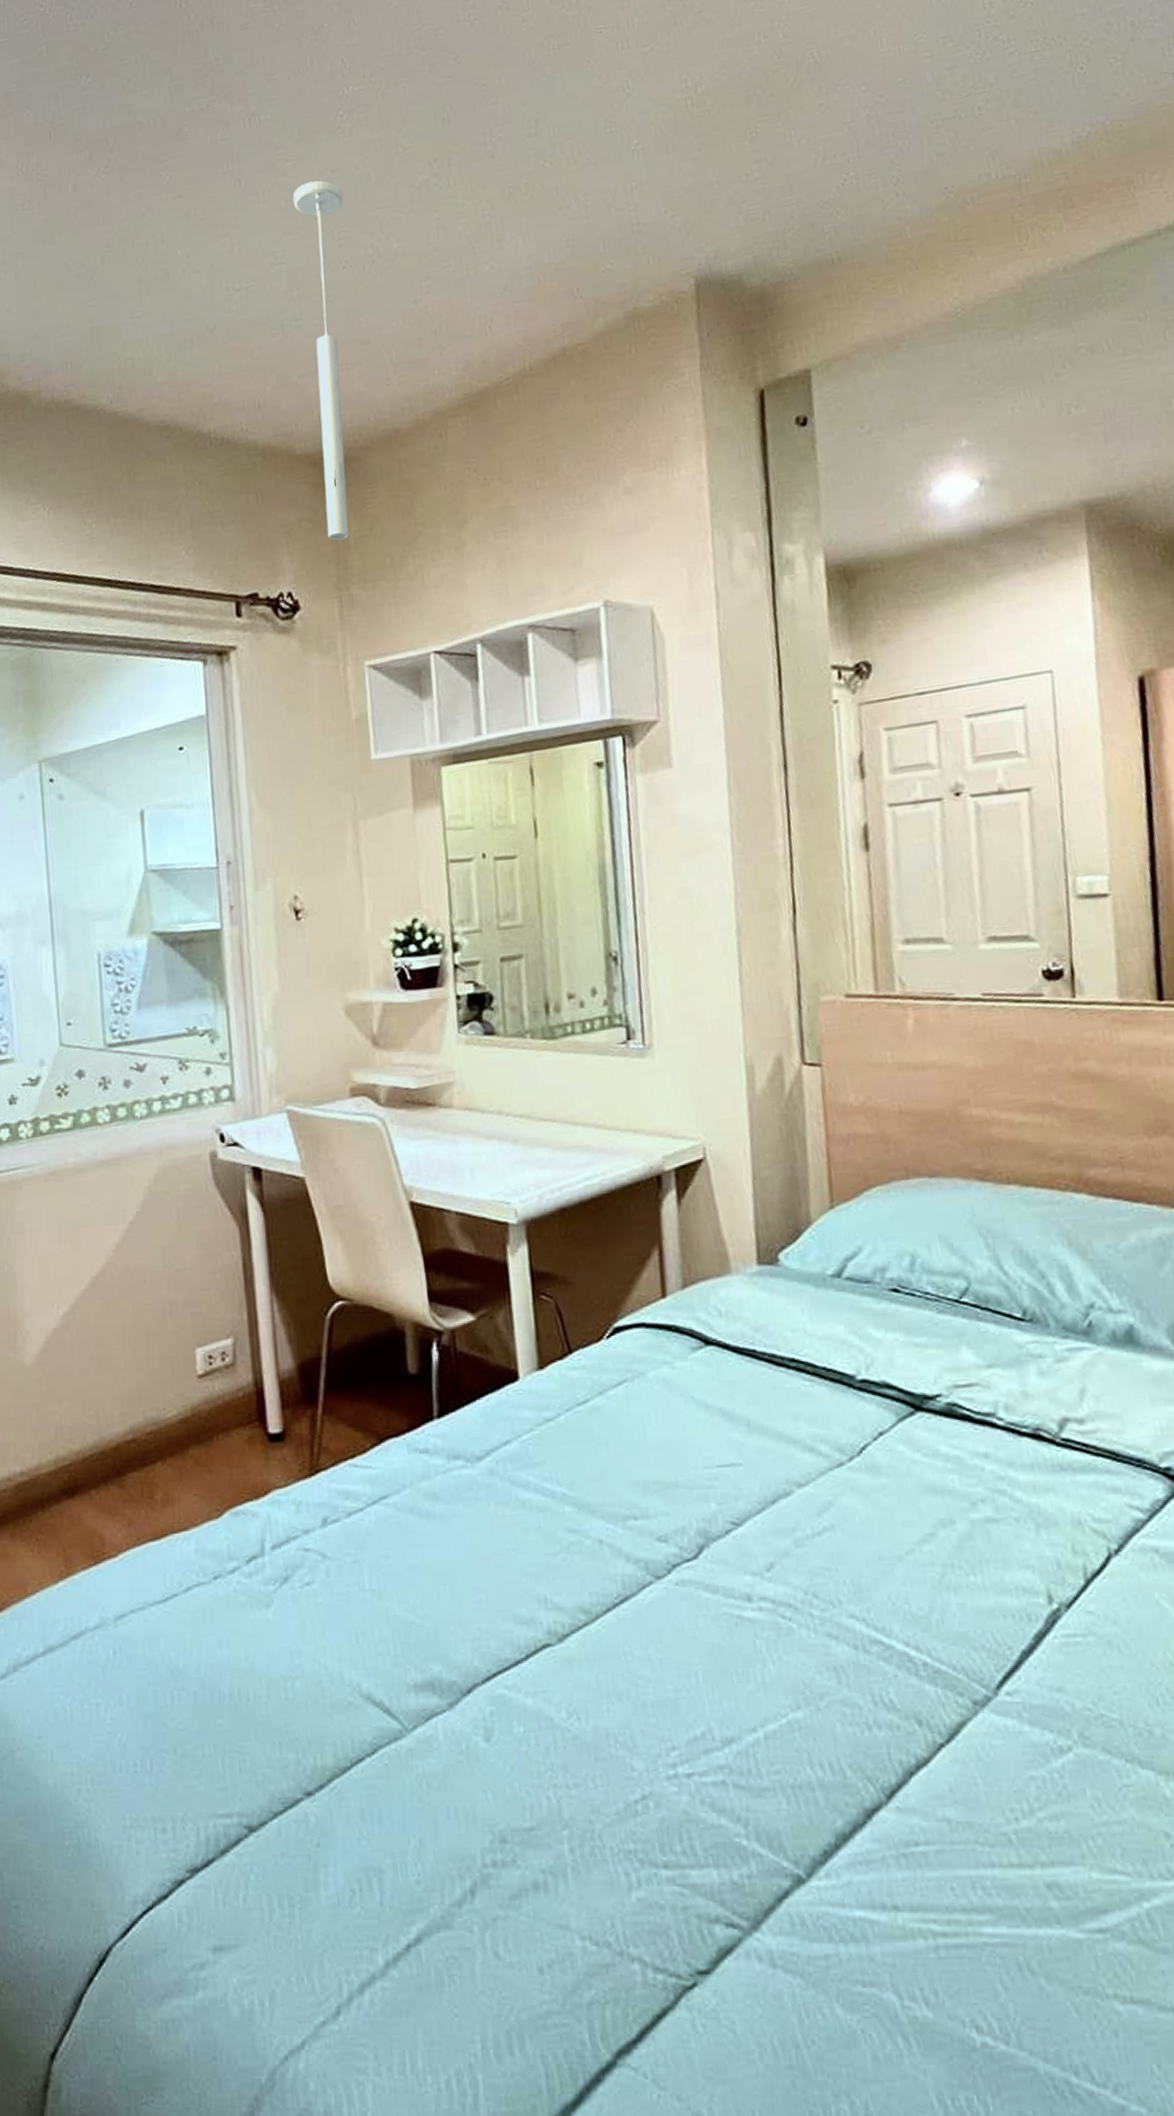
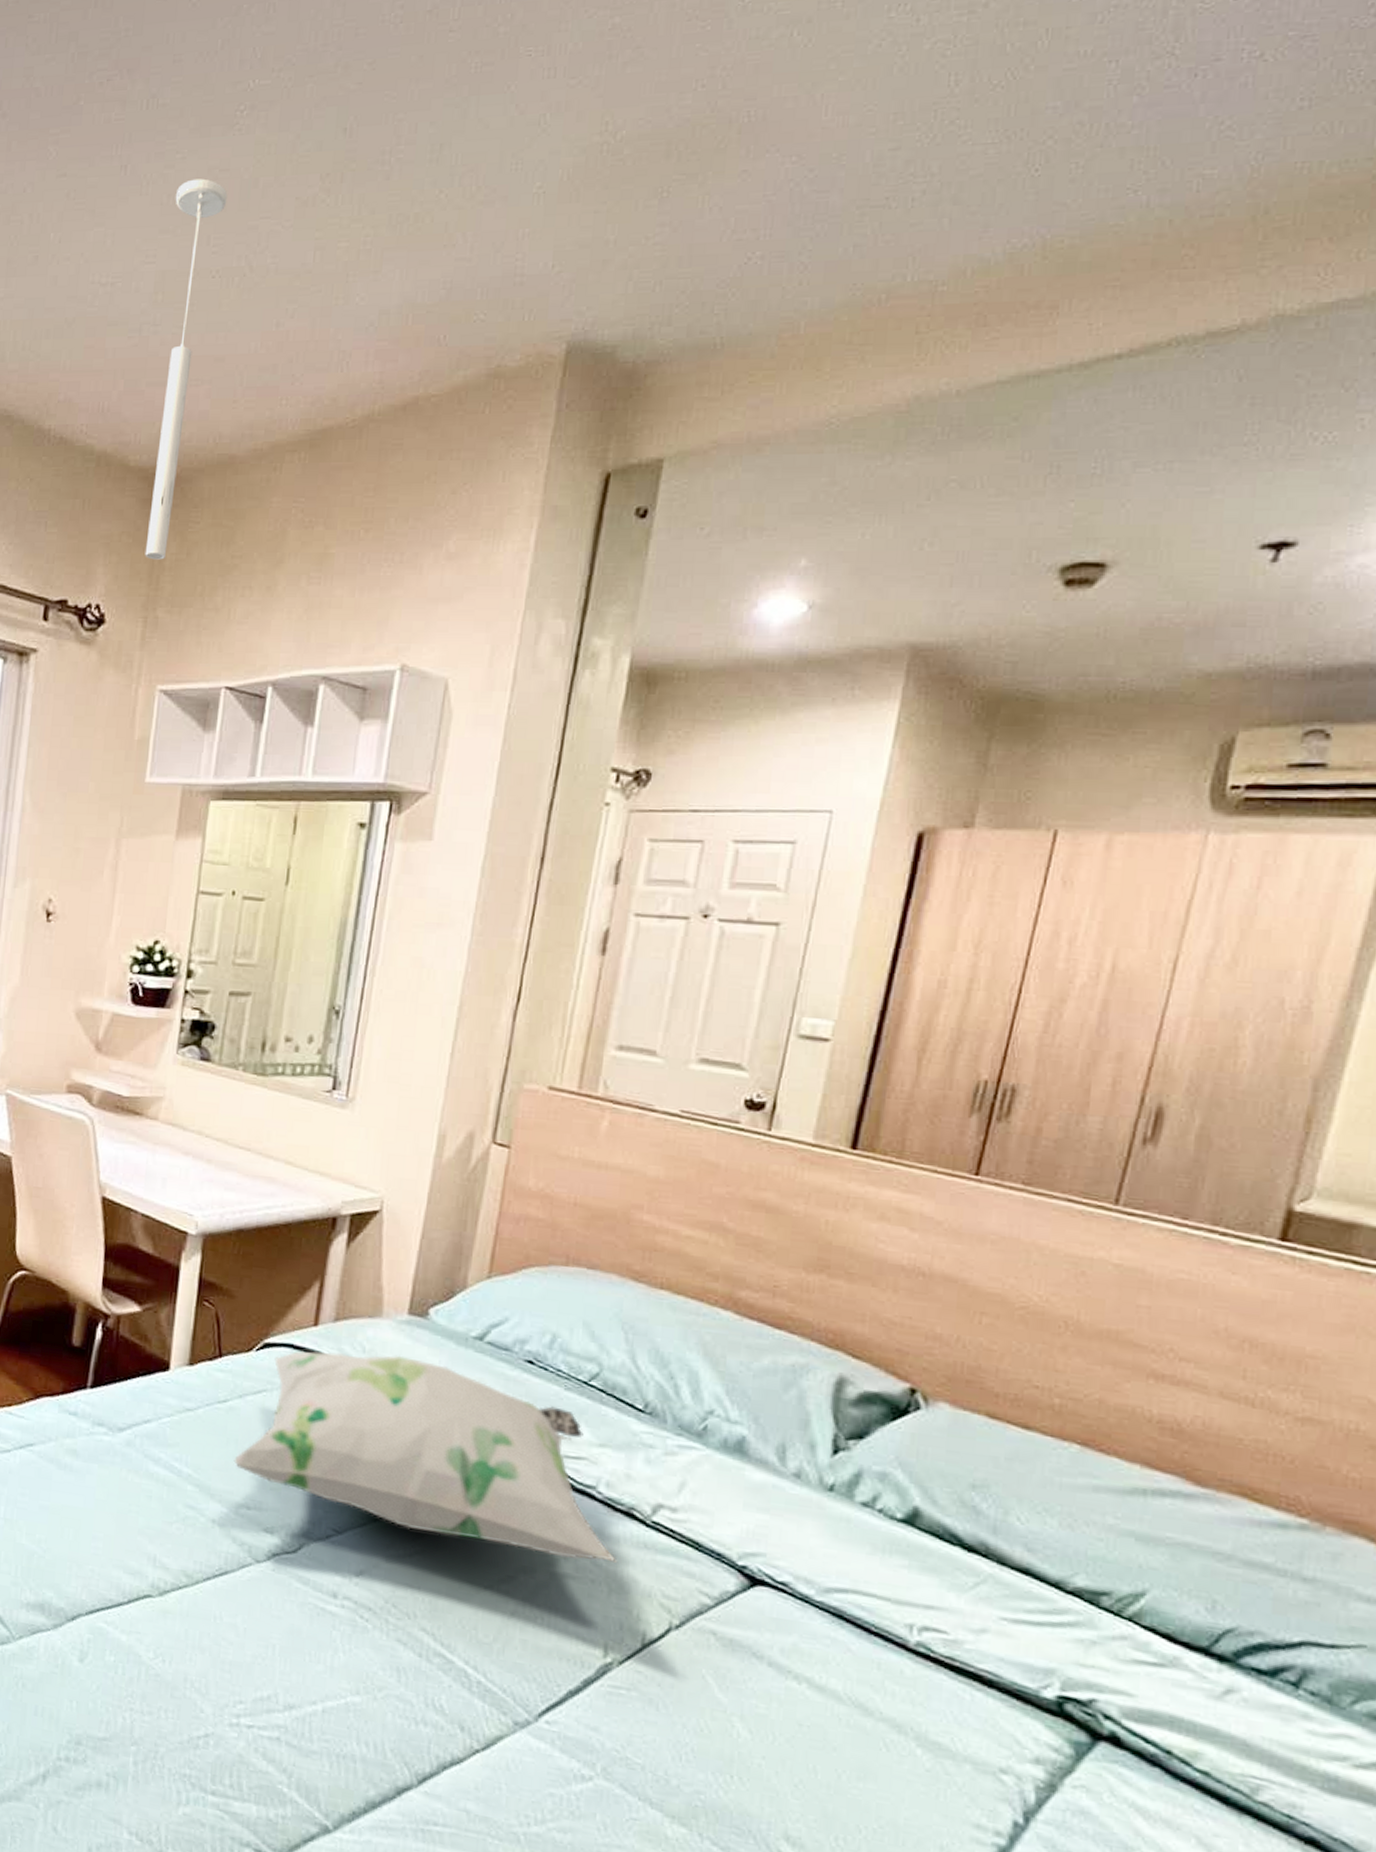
decorative pillow: none [608,1311,1036,1505] -> present [233,1351,617,1563]

